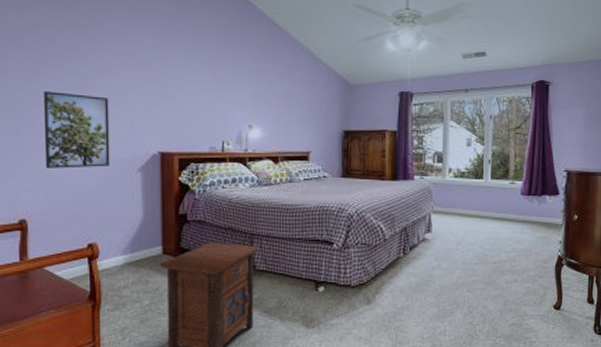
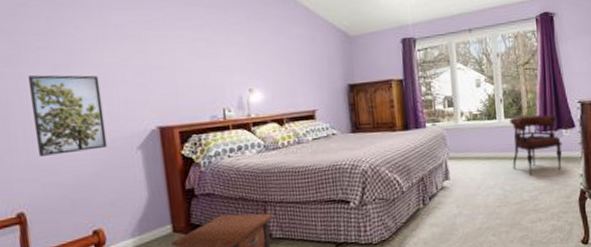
armchair: none [494,178,545,237] -> present [510,114,563,175]

